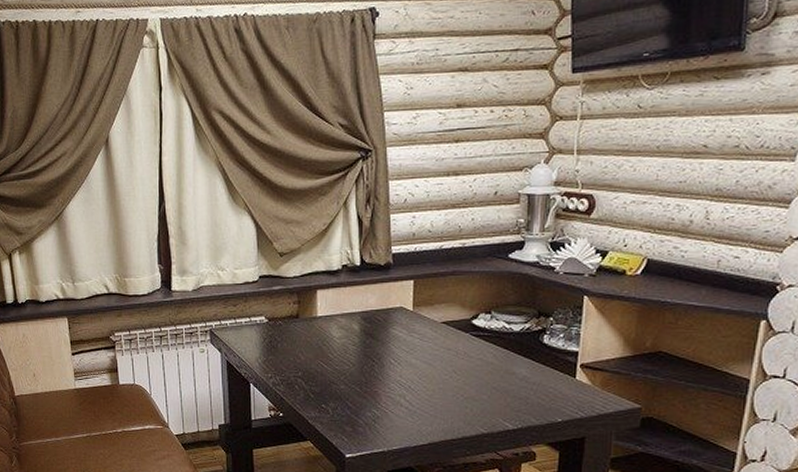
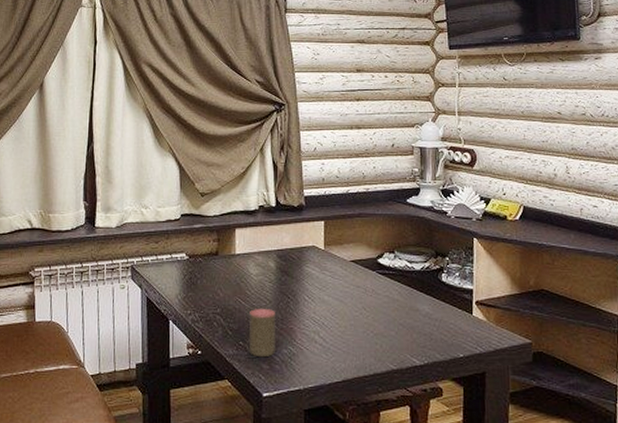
cup: none [331,372,360,420] -> present [248,309,276,358]

